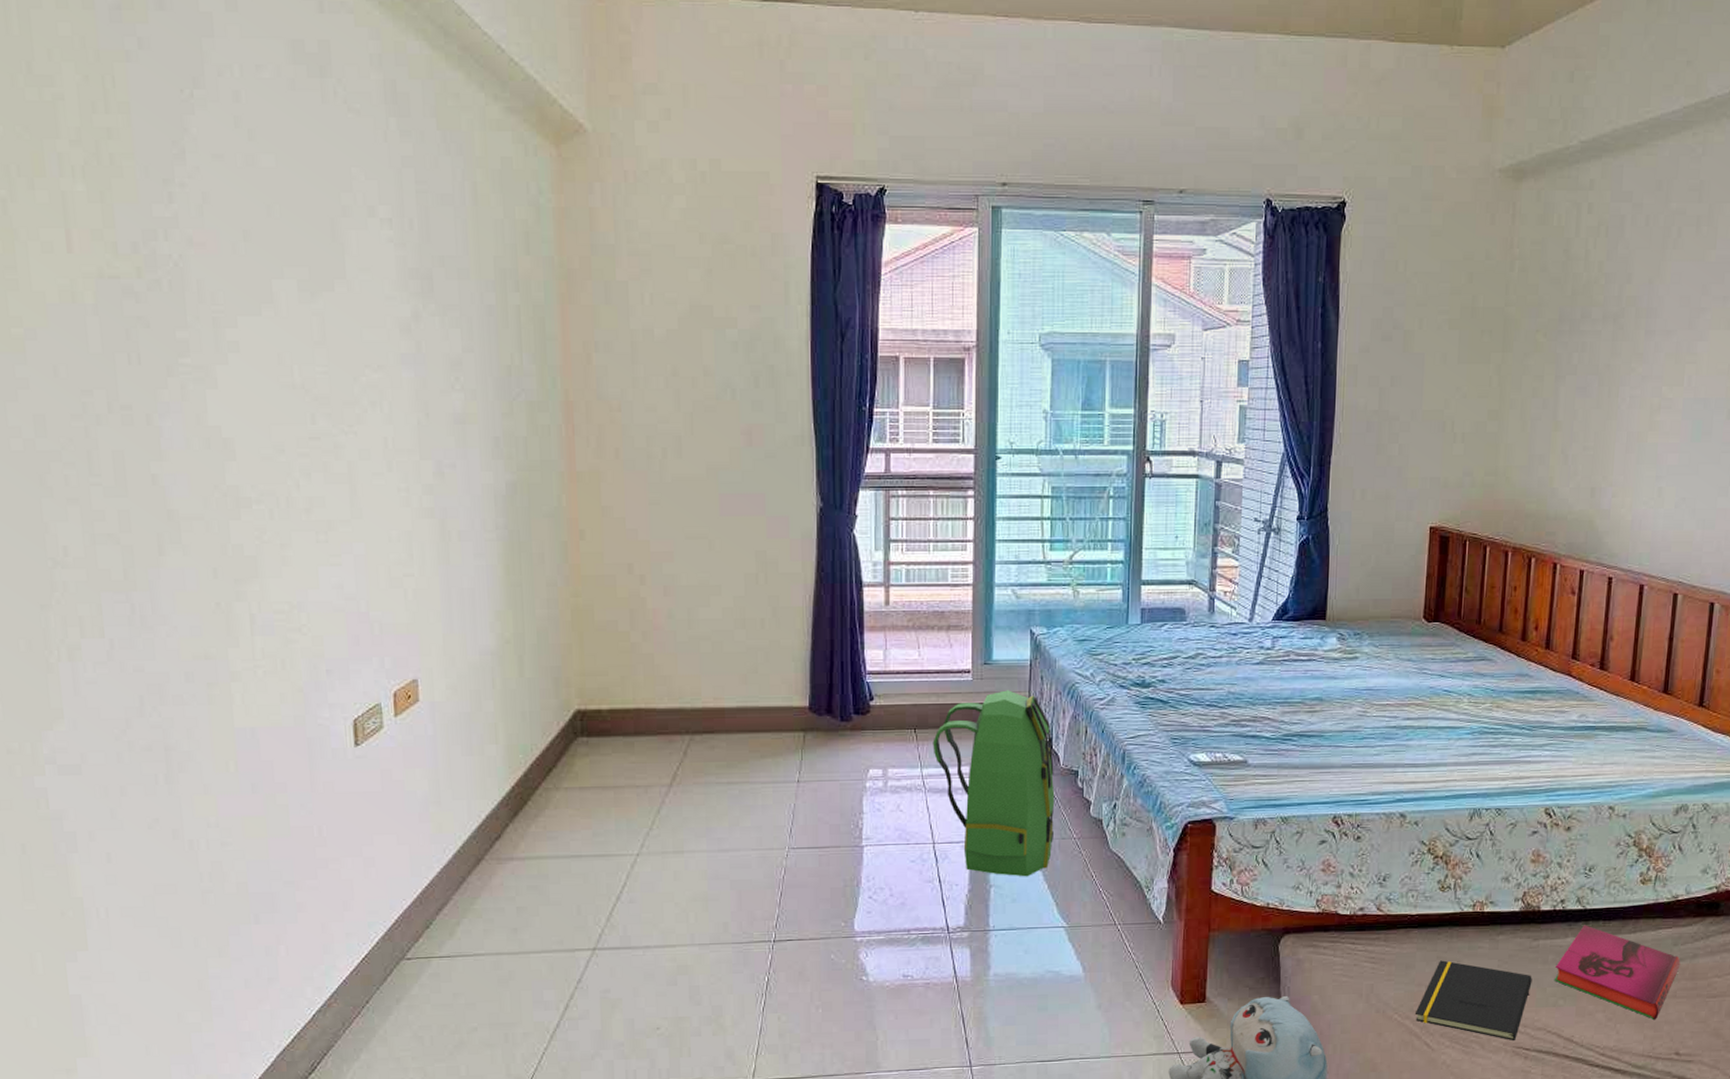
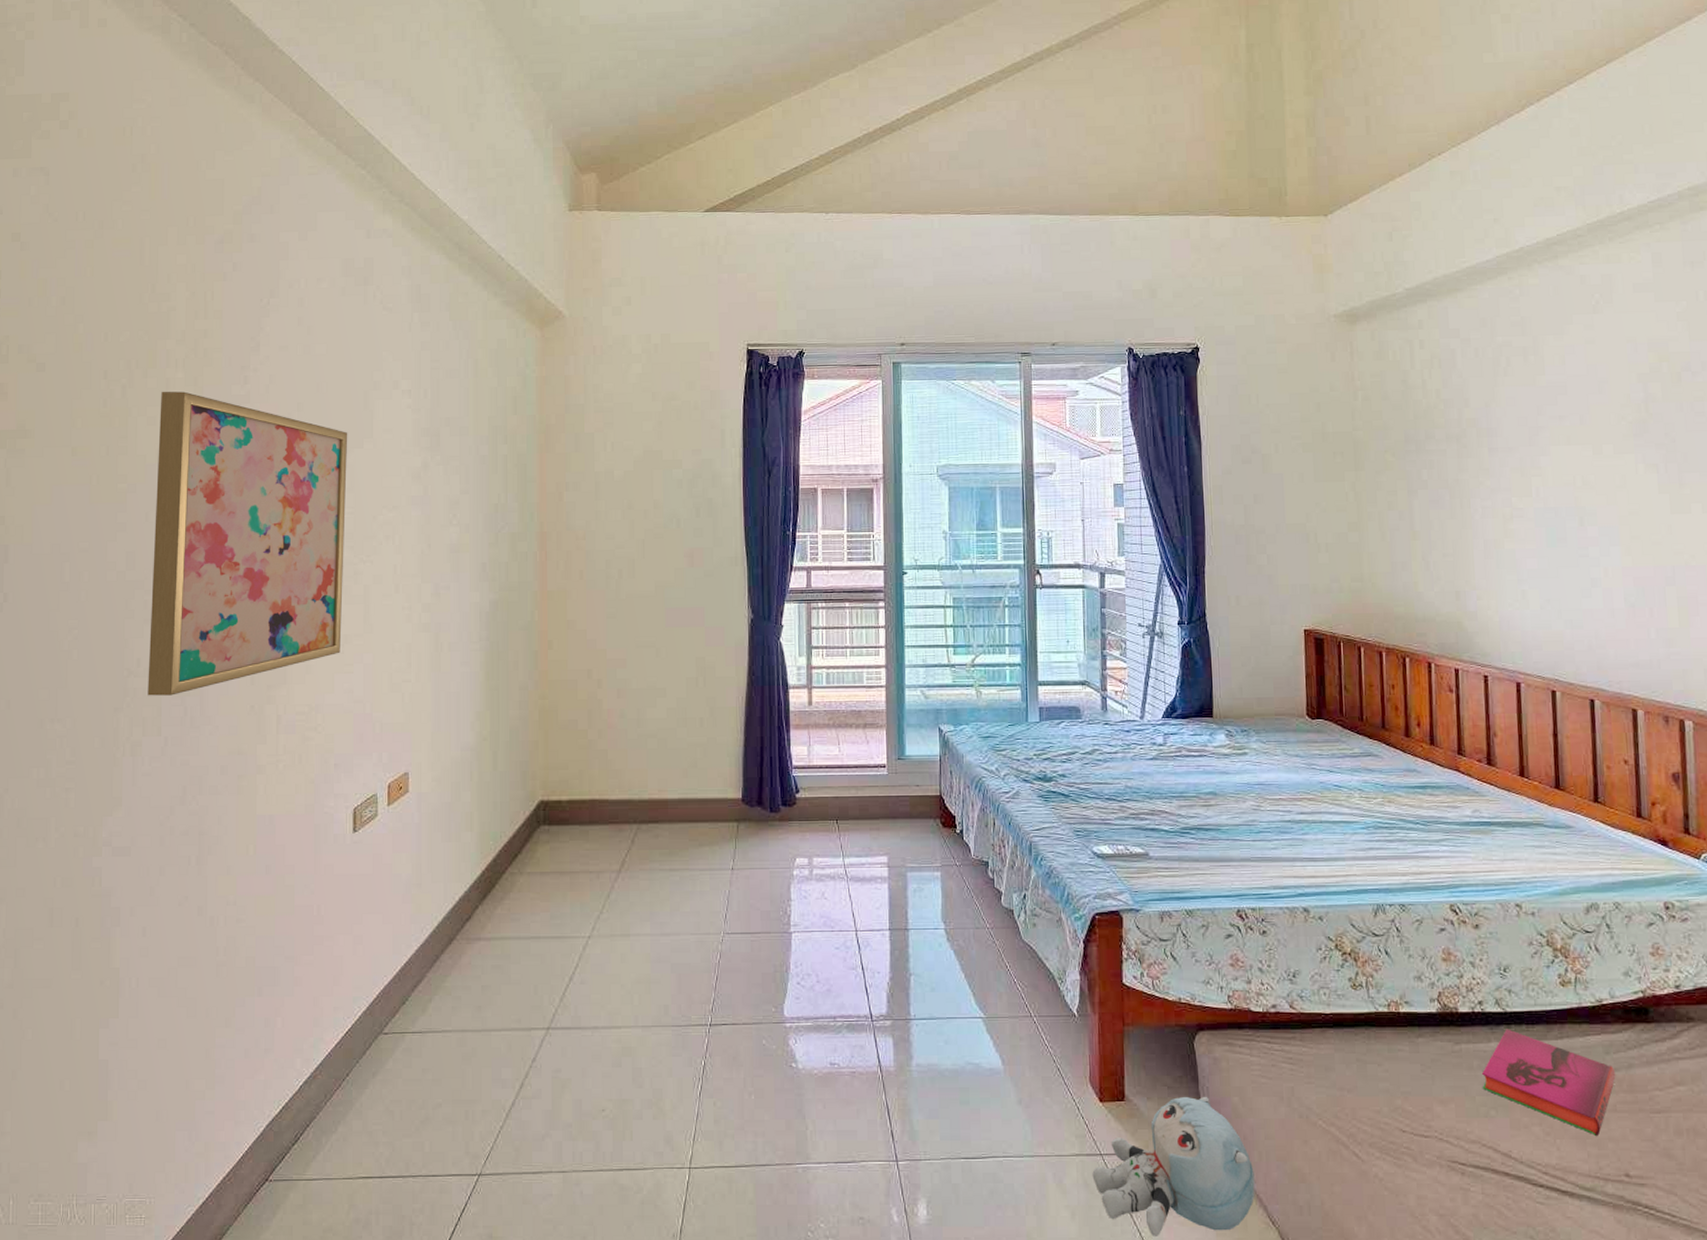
wall art: none [56,208,324,591] -> present [147,391,348,696]
backpack: present [933,690,1055,877] -> none [853,784,968,966]
notepad: present [1414,960,1532,1041] -> none [1339,1063,1459,1155]

